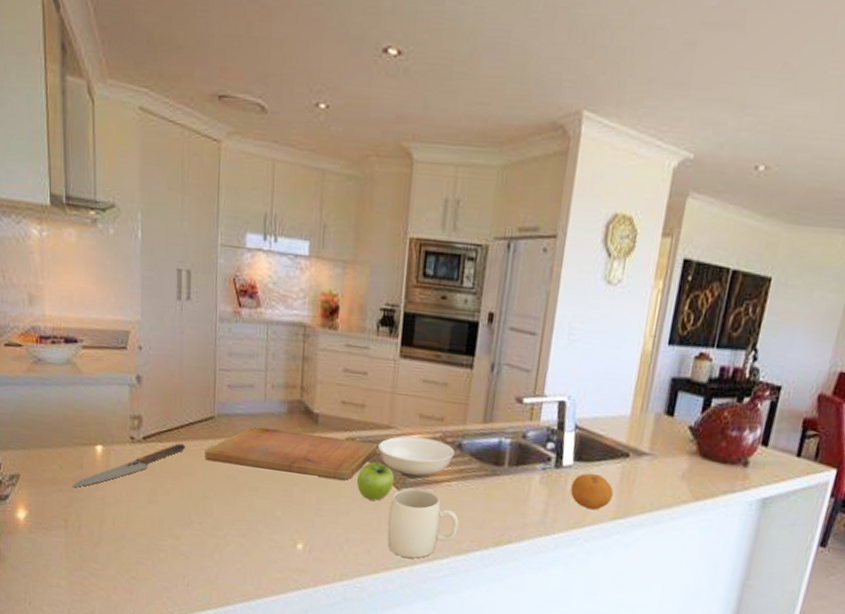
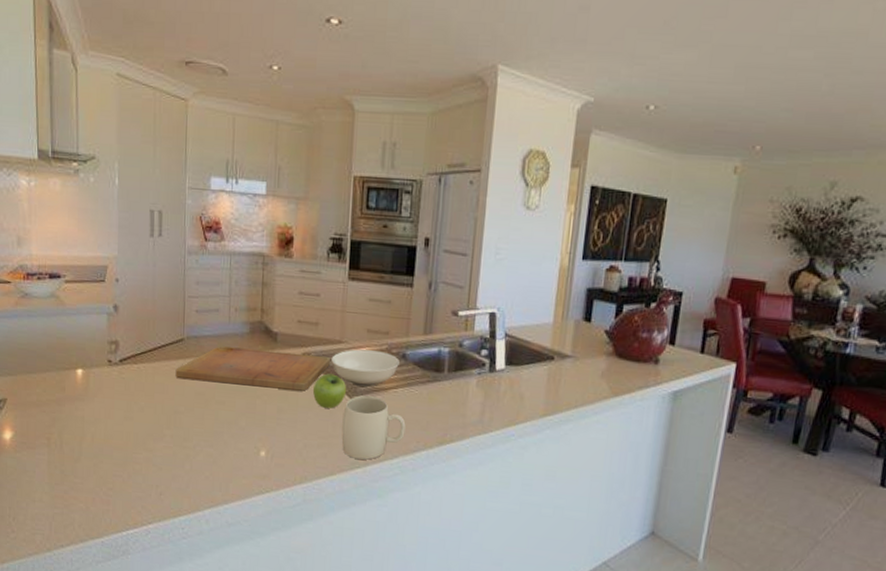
kitchen knife: present [73,443,185,488] -> none [55,364,158,409]
fruit: present [570,473,614,510] -> none [504,375,542,409]

